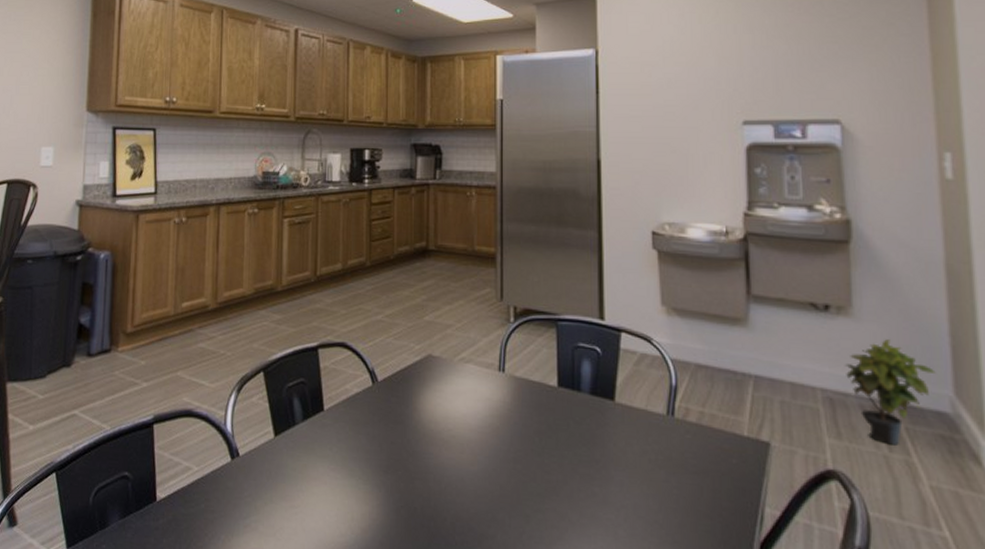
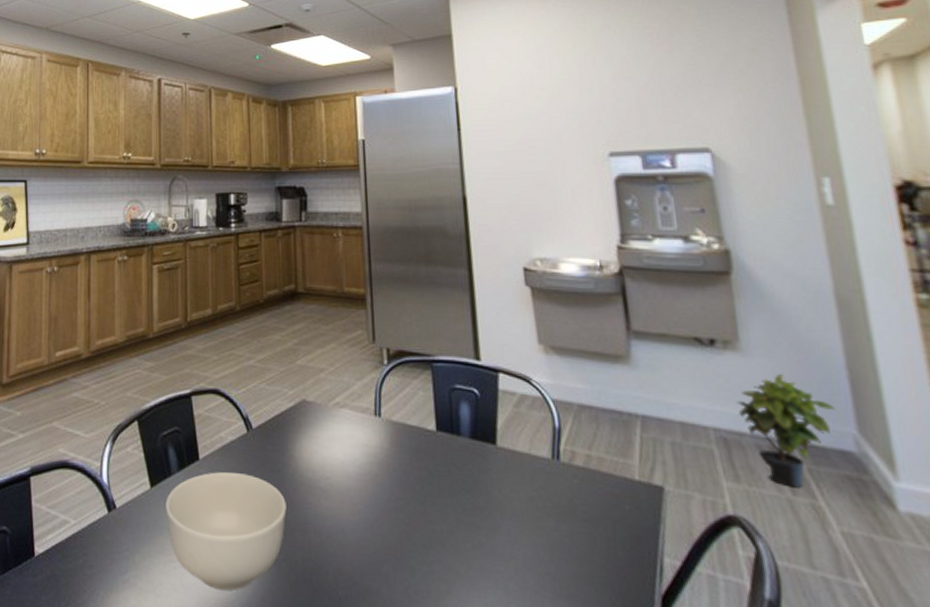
bowl: none [289,422,408,535] -> present [165,471,286,591]

